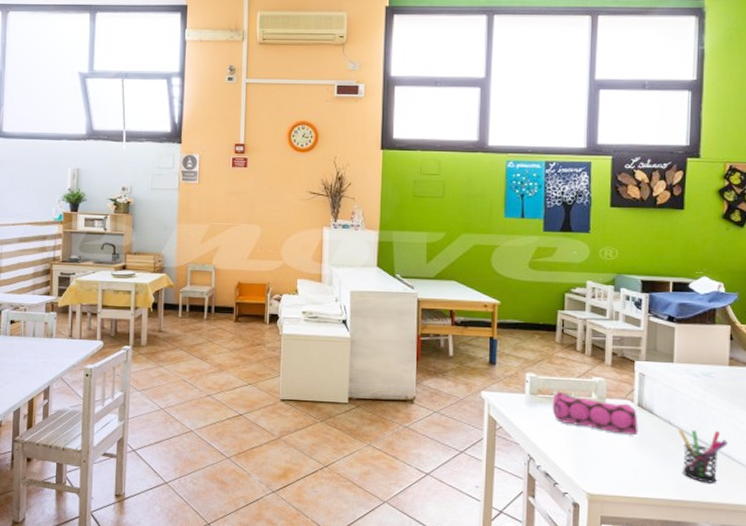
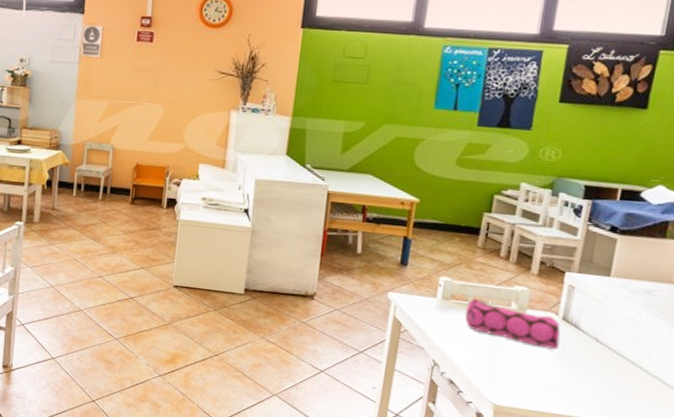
pen holder: present [679,429,727,484] -> none [604,347,661,406]

